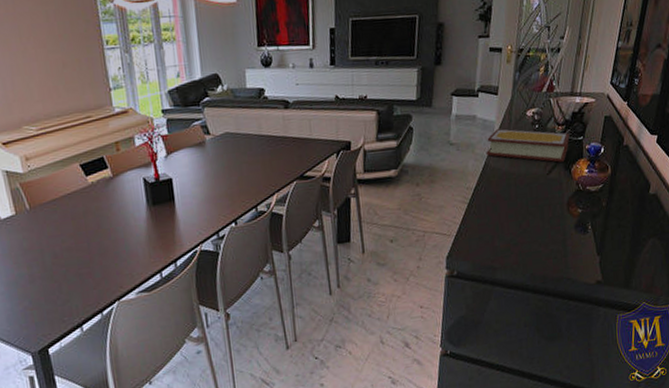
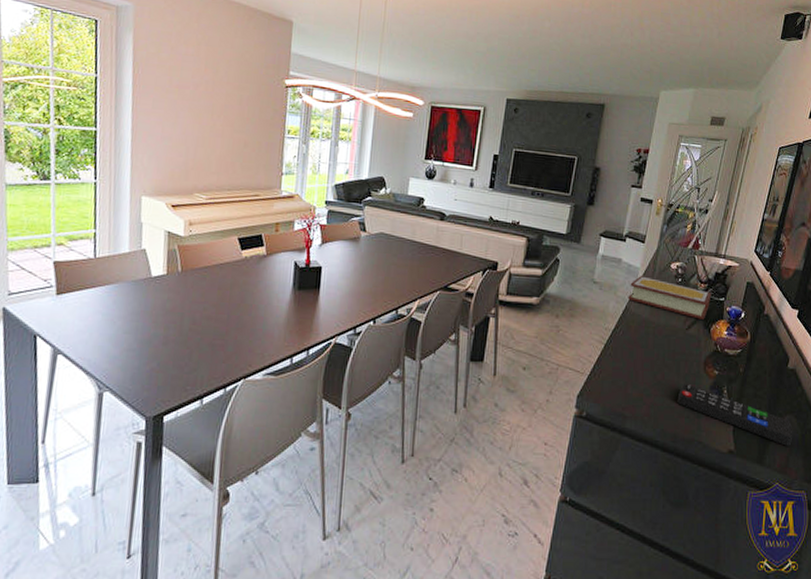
remote control: none [544,226,657,268] -> present [677,383,793,446]

